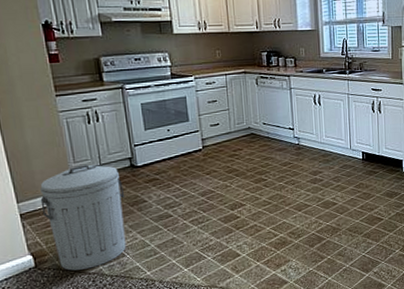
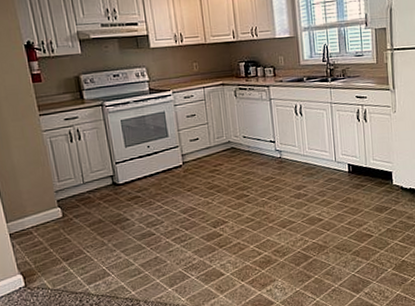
trash can: present [40,164,126,271] -> none [27,183,111,290]

